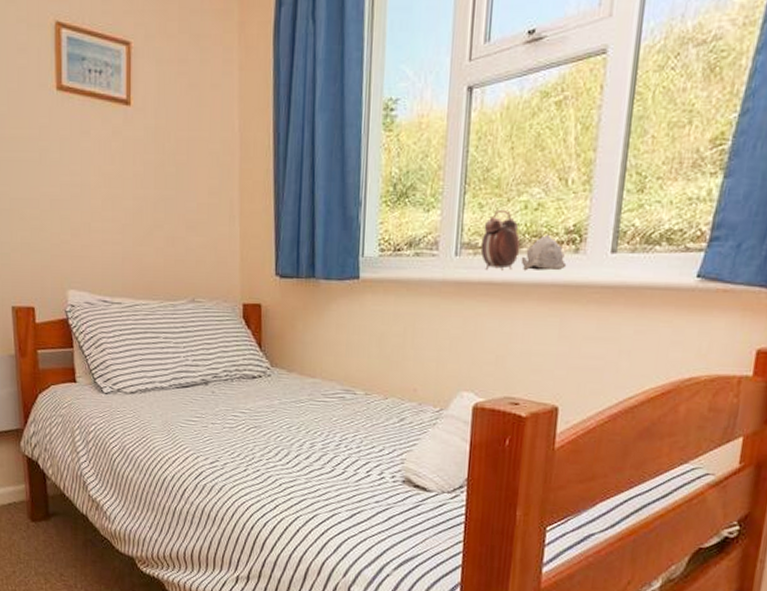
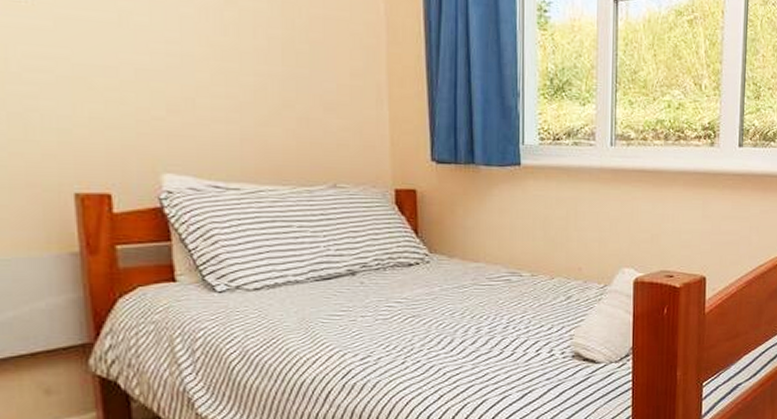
alarm clock: present [480,209,521,272] -> none [633,107,667,161]
seashell: present [521,234,567,271] -> none [667,129,705,161]

